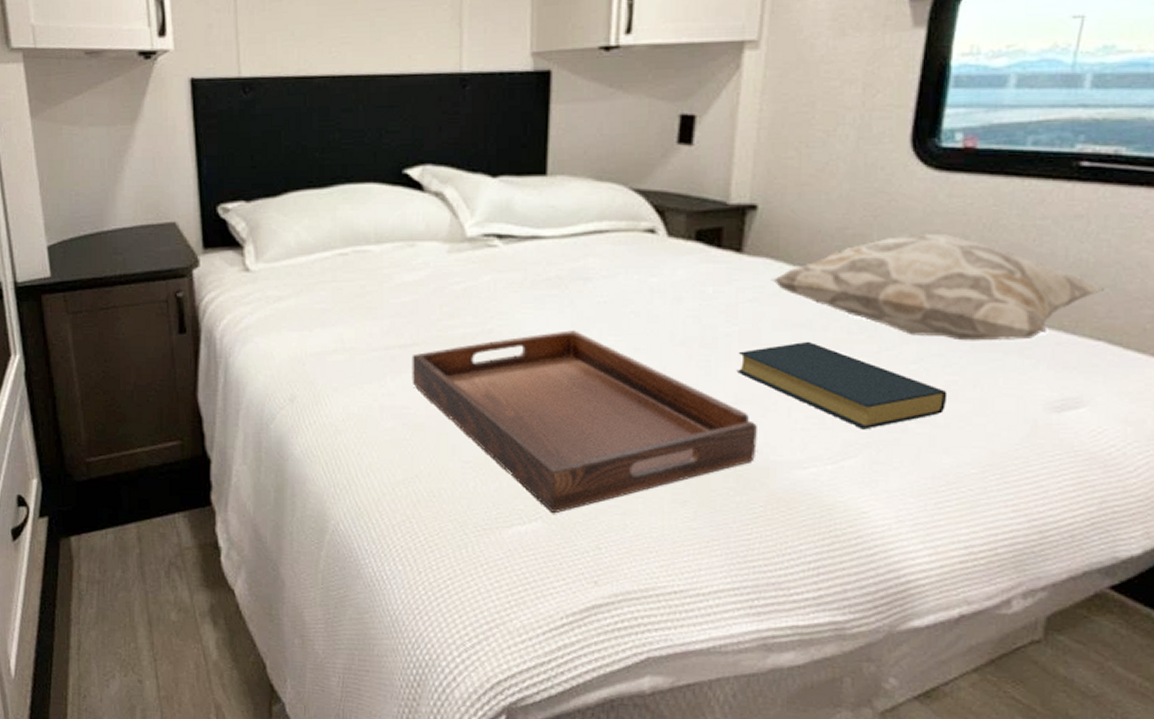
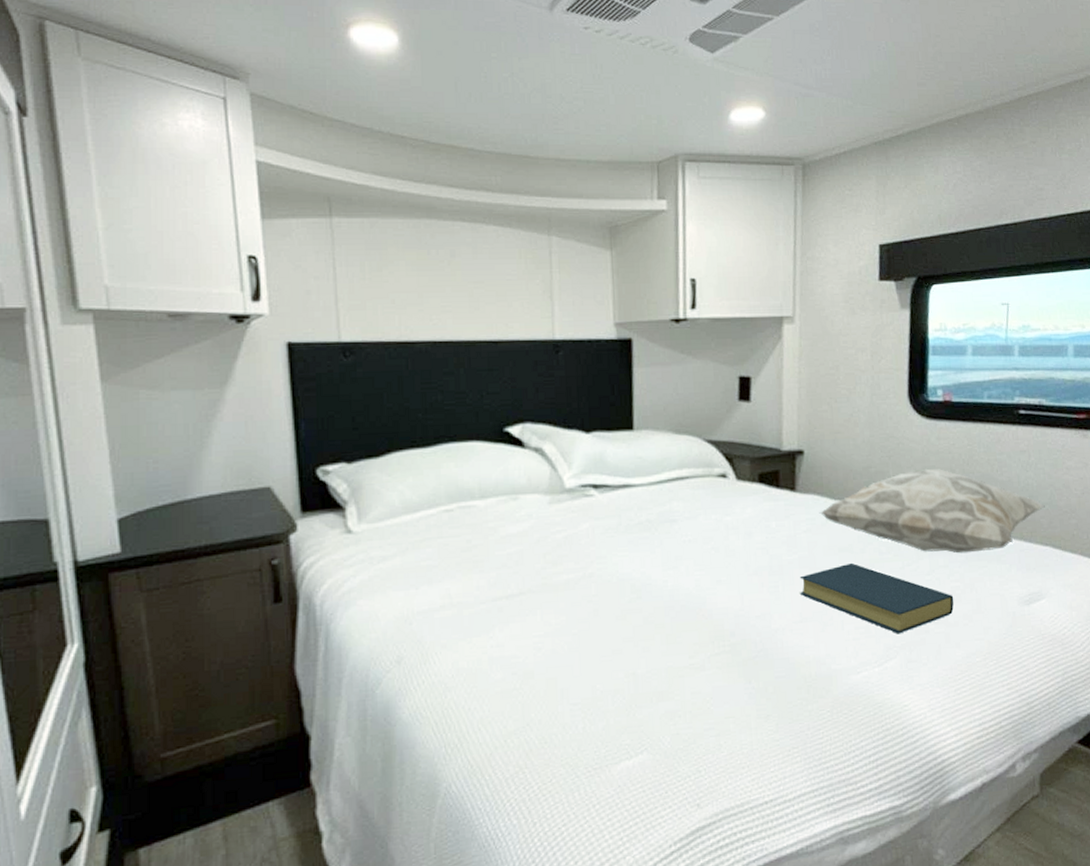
serving tray: present [412,330,757,513] -> none [518,568,821,743]

